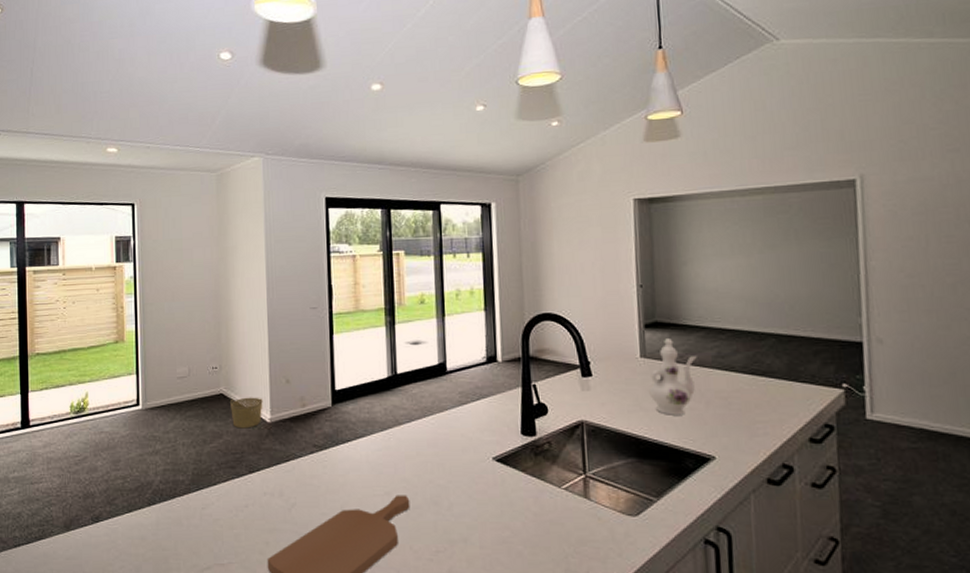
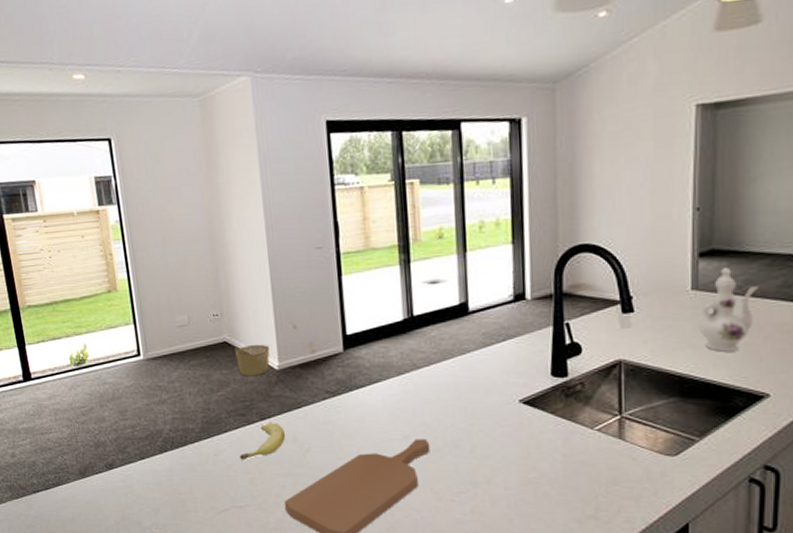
fruit: none [226,476,272,515] -> present [239,422,285,460]

